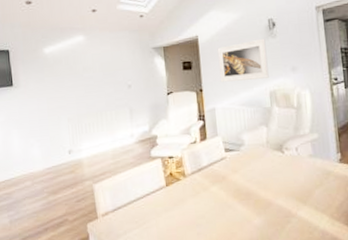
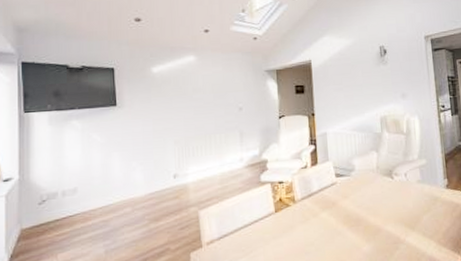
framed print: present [217,38,269,82] -> none [330,65,380,107]

